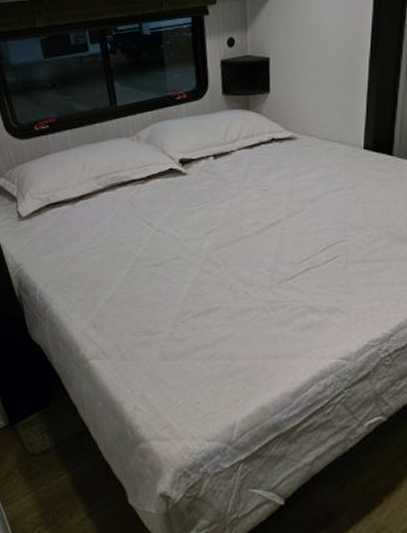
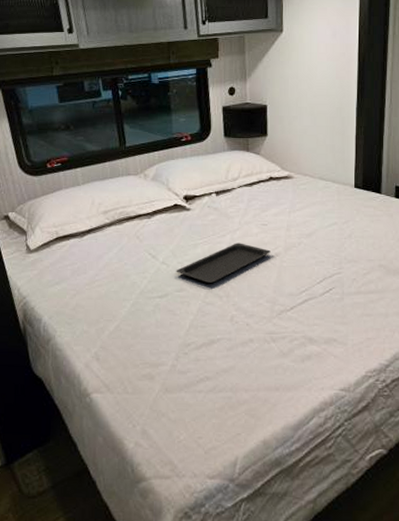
serving tray: none [172,209,271,252] -> present [176,243,271,284]

